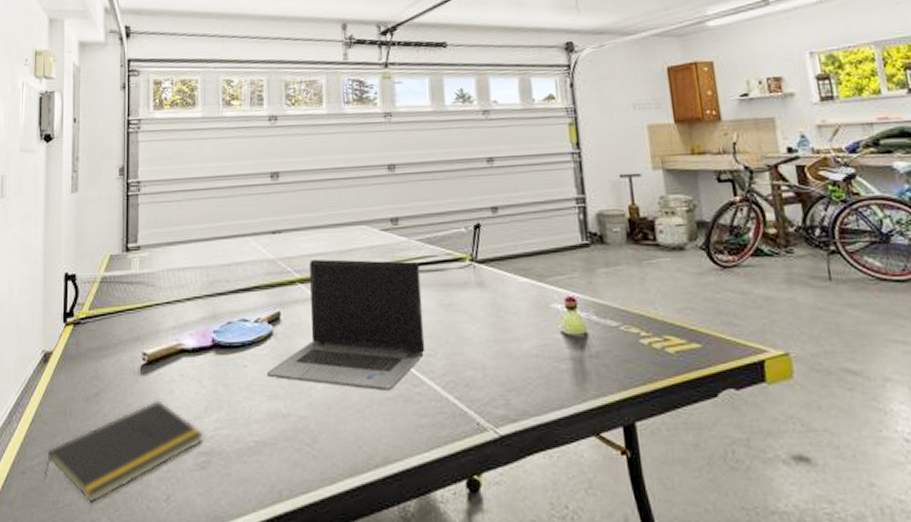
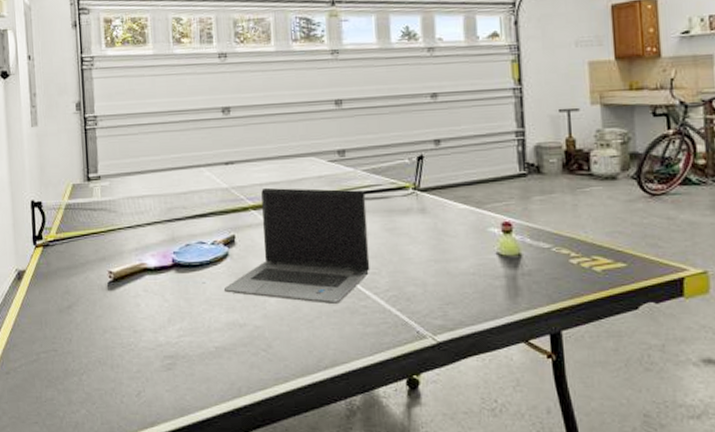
notepad: present [44,400,204,503] -> none [26,312,169,398]

